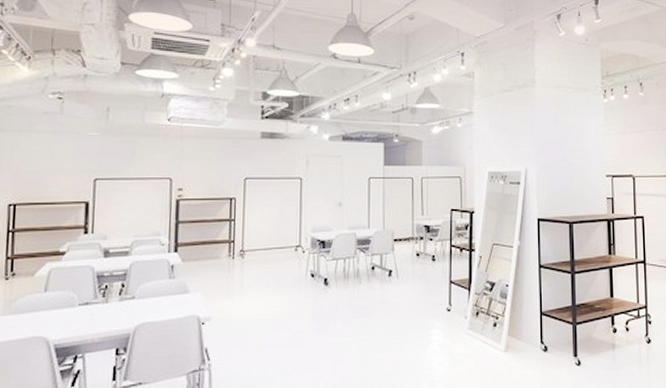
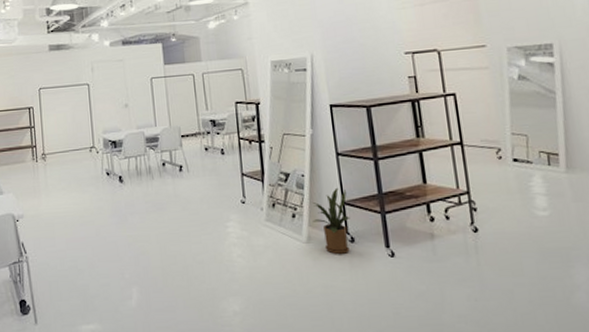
house plant: none [512,298,546,362] -> present [311,187,350,254]

